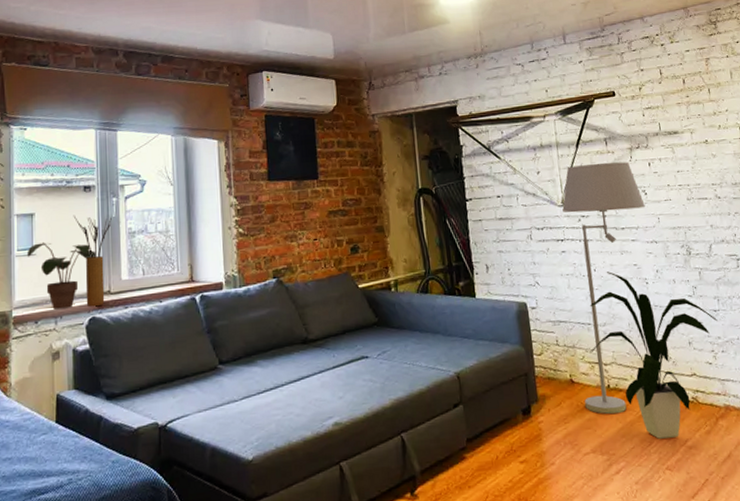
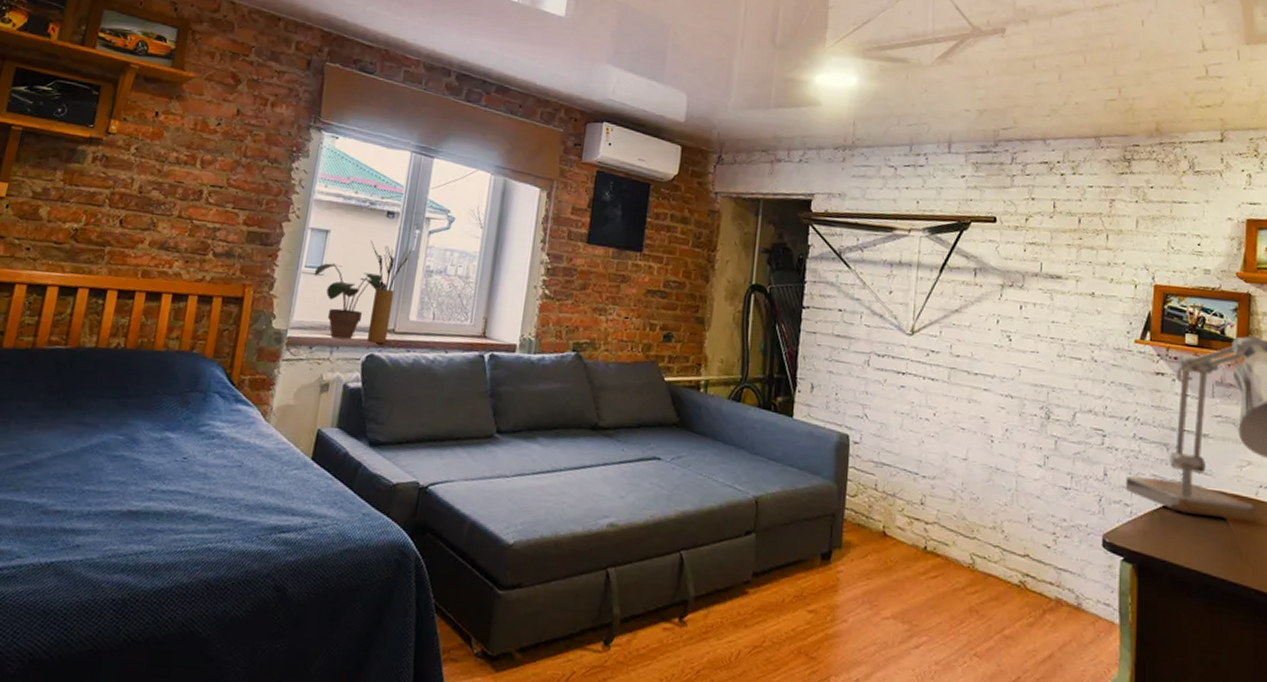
floor lamp: present [562,162,646,415] -> none [894,292,1007,582]
house plant: present [589,271,718,439] -> none [912,419,1066,622]

